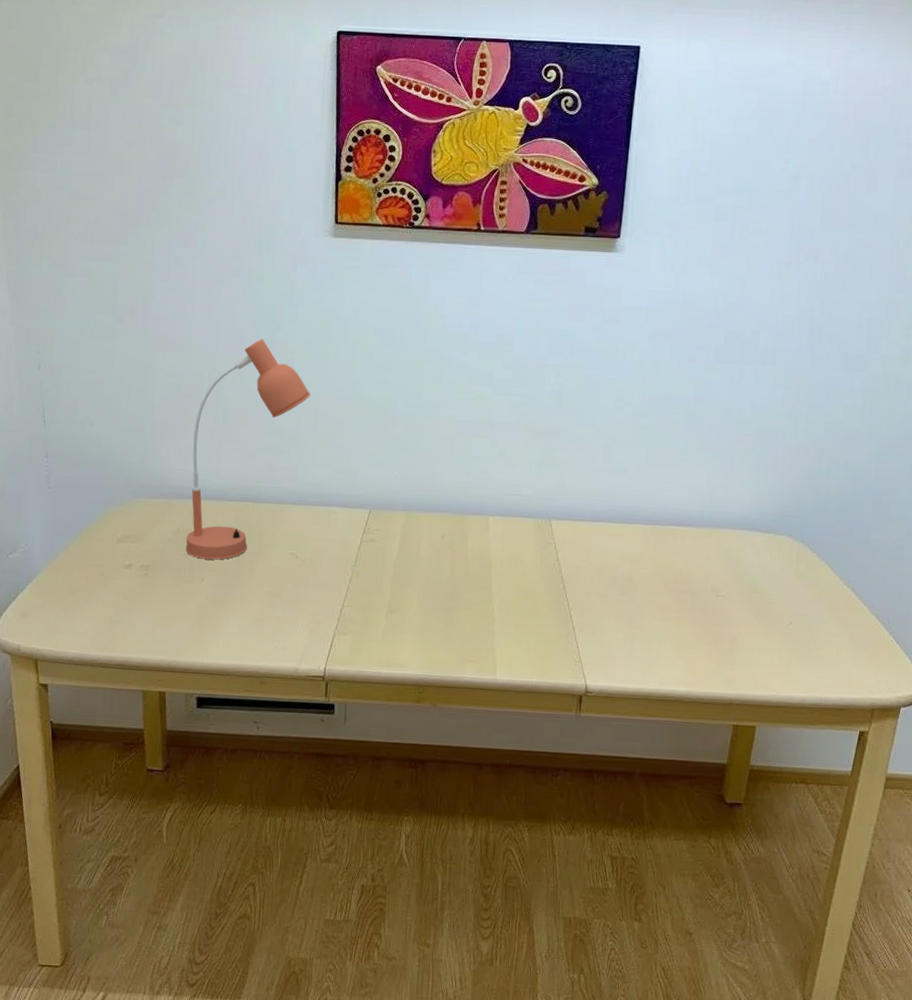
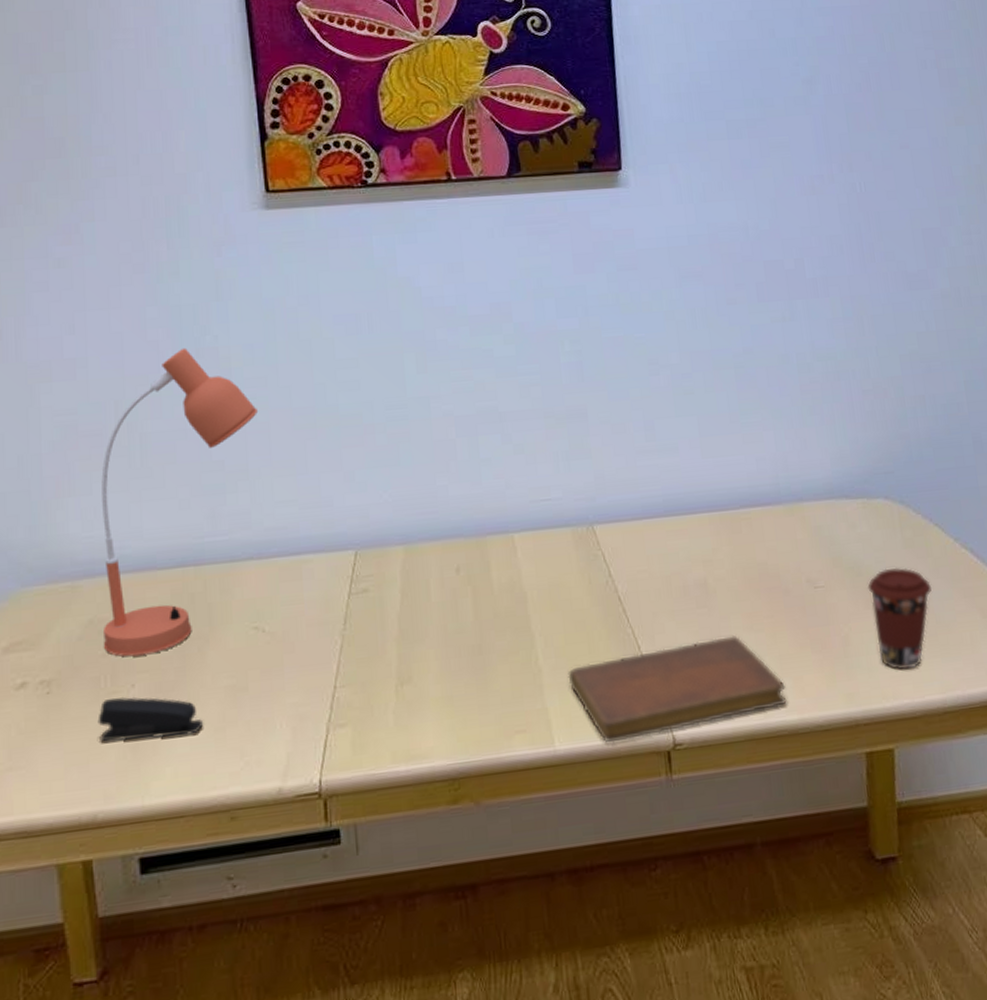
stapler: none [177,586,249,621] -> present [97,696,204,742]
notebook: none [513,620,679,682] -> present [567,634,787,743]
coffee cup: none [759,591,813,670] -> present [867,567,932,670]

